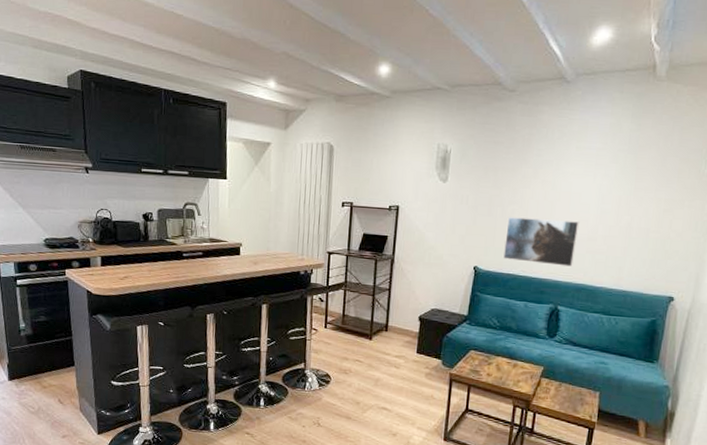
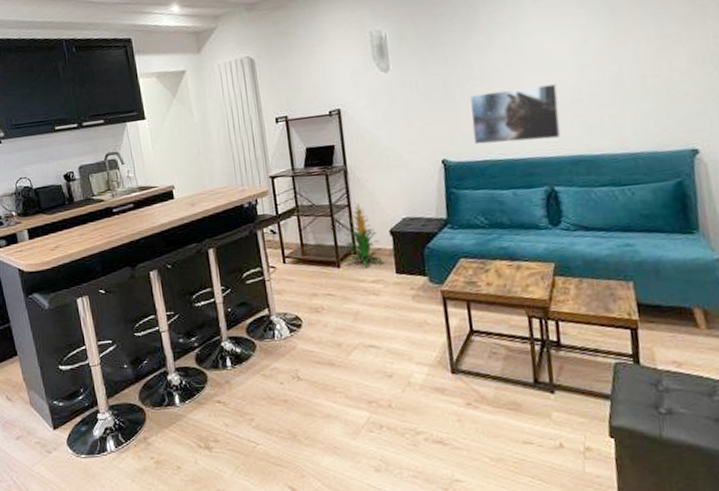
indoor plant: none [376,288,410,343] -> present [344,202,384,267]

